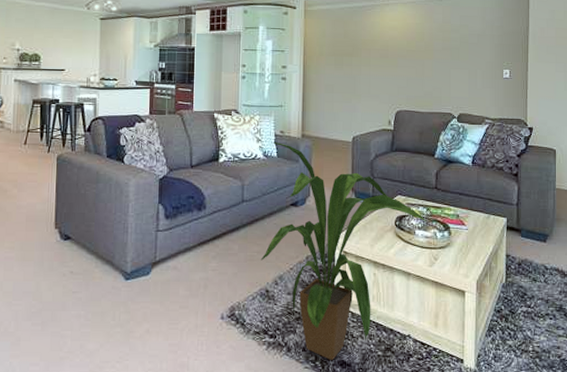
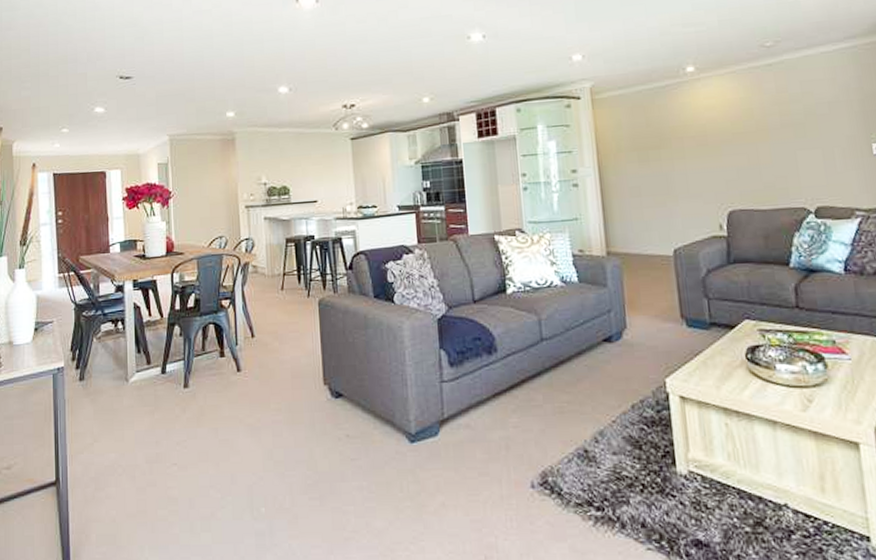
house plant: present [260,142,427,360] -> none [571,264,790,539]

